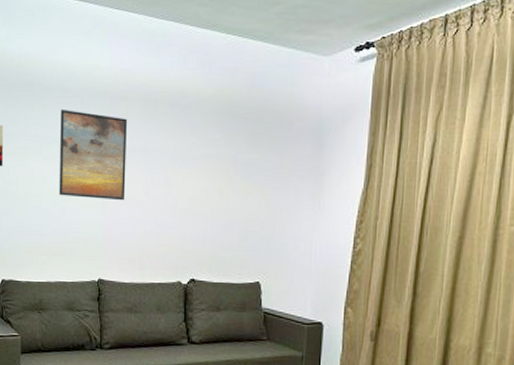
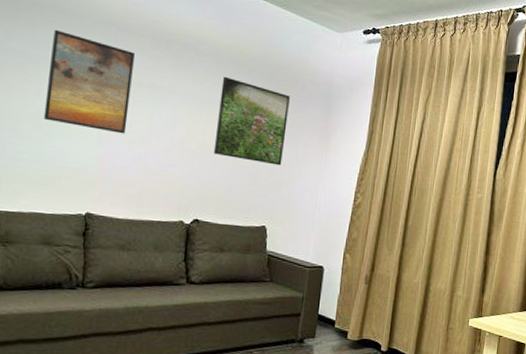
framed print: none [204,128,277,216] -> present [213,76,290,166]

